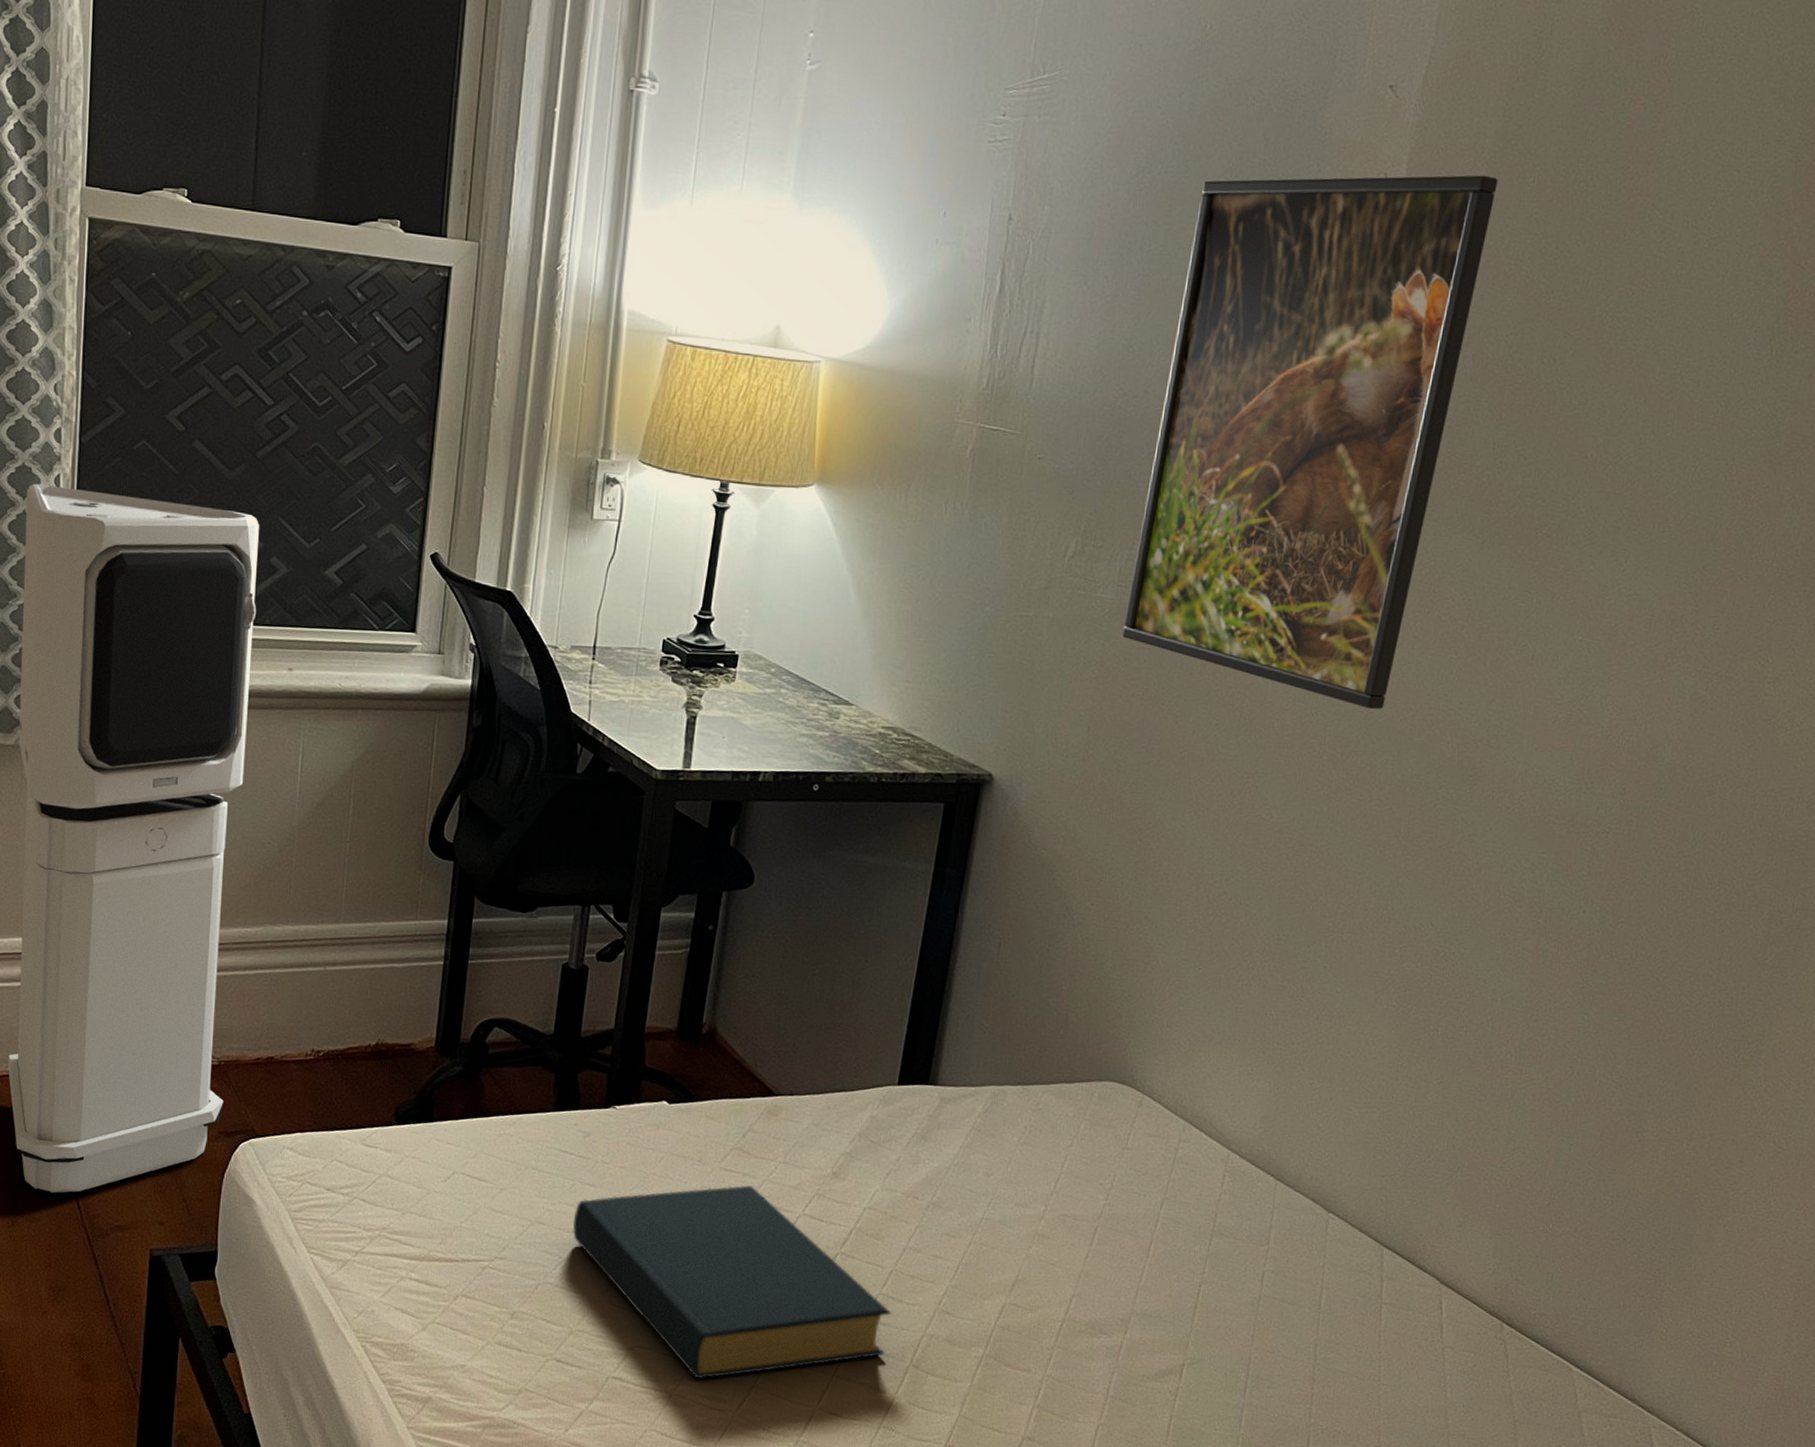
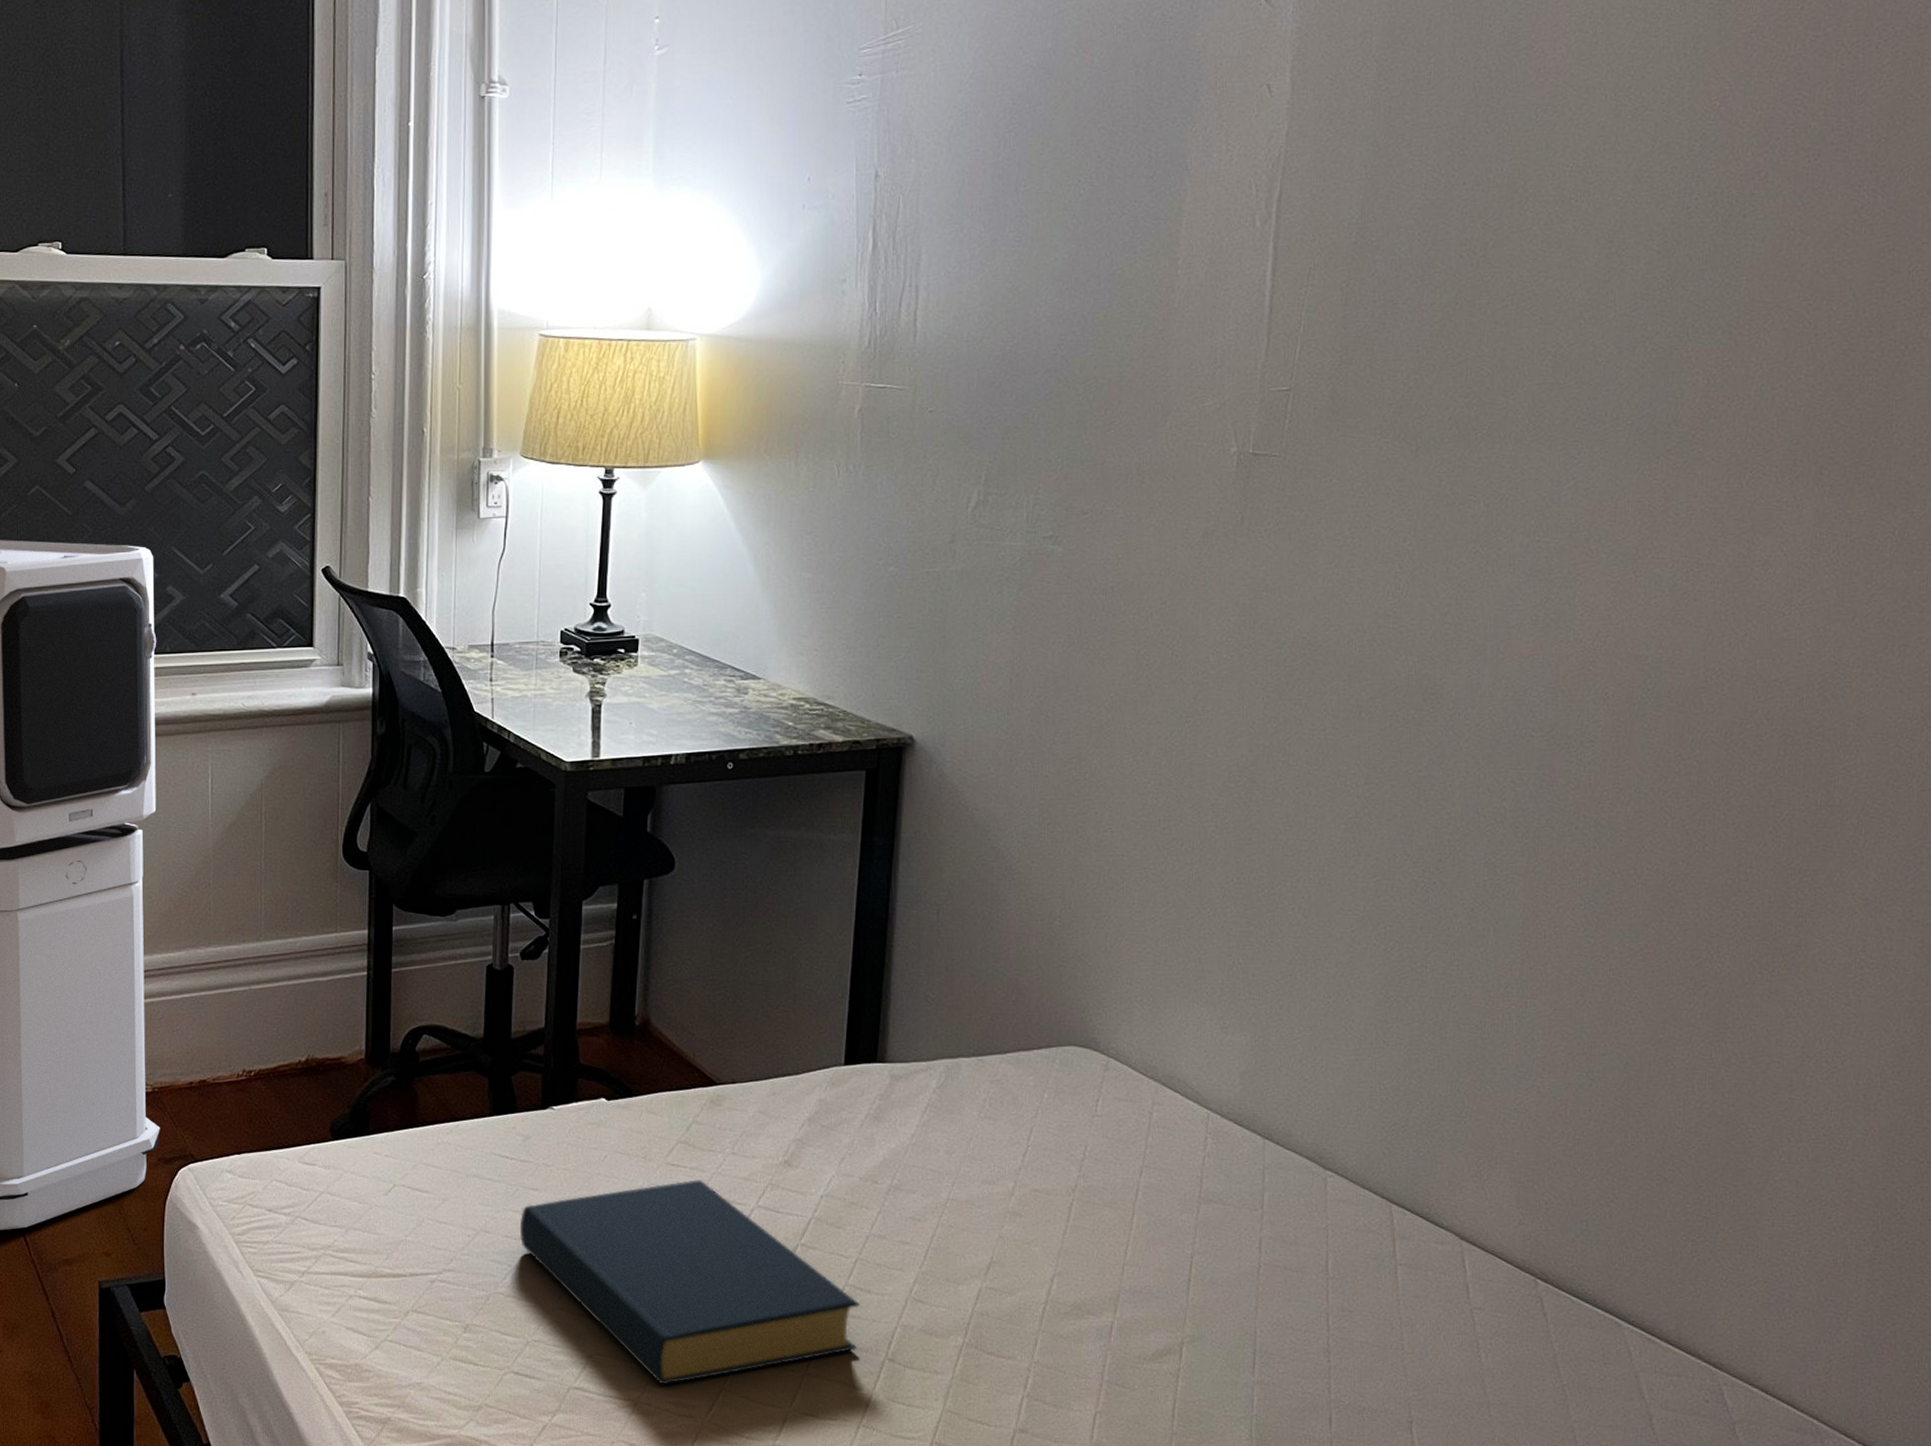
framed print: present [1122,175,1498,710] -> none [1037,73,1391,634]

